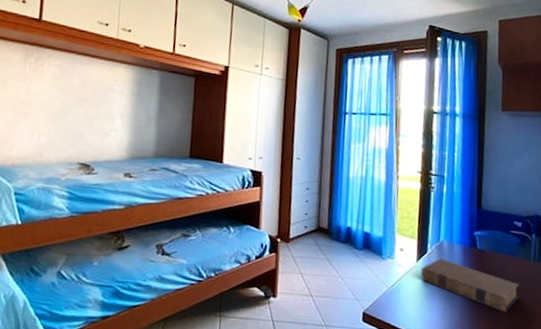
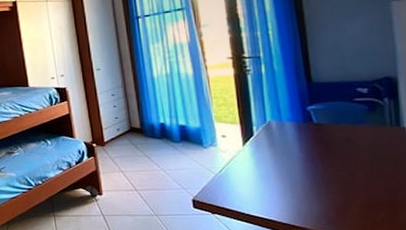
book: present [421,258,520,313] -> none [250,139,376,184]

